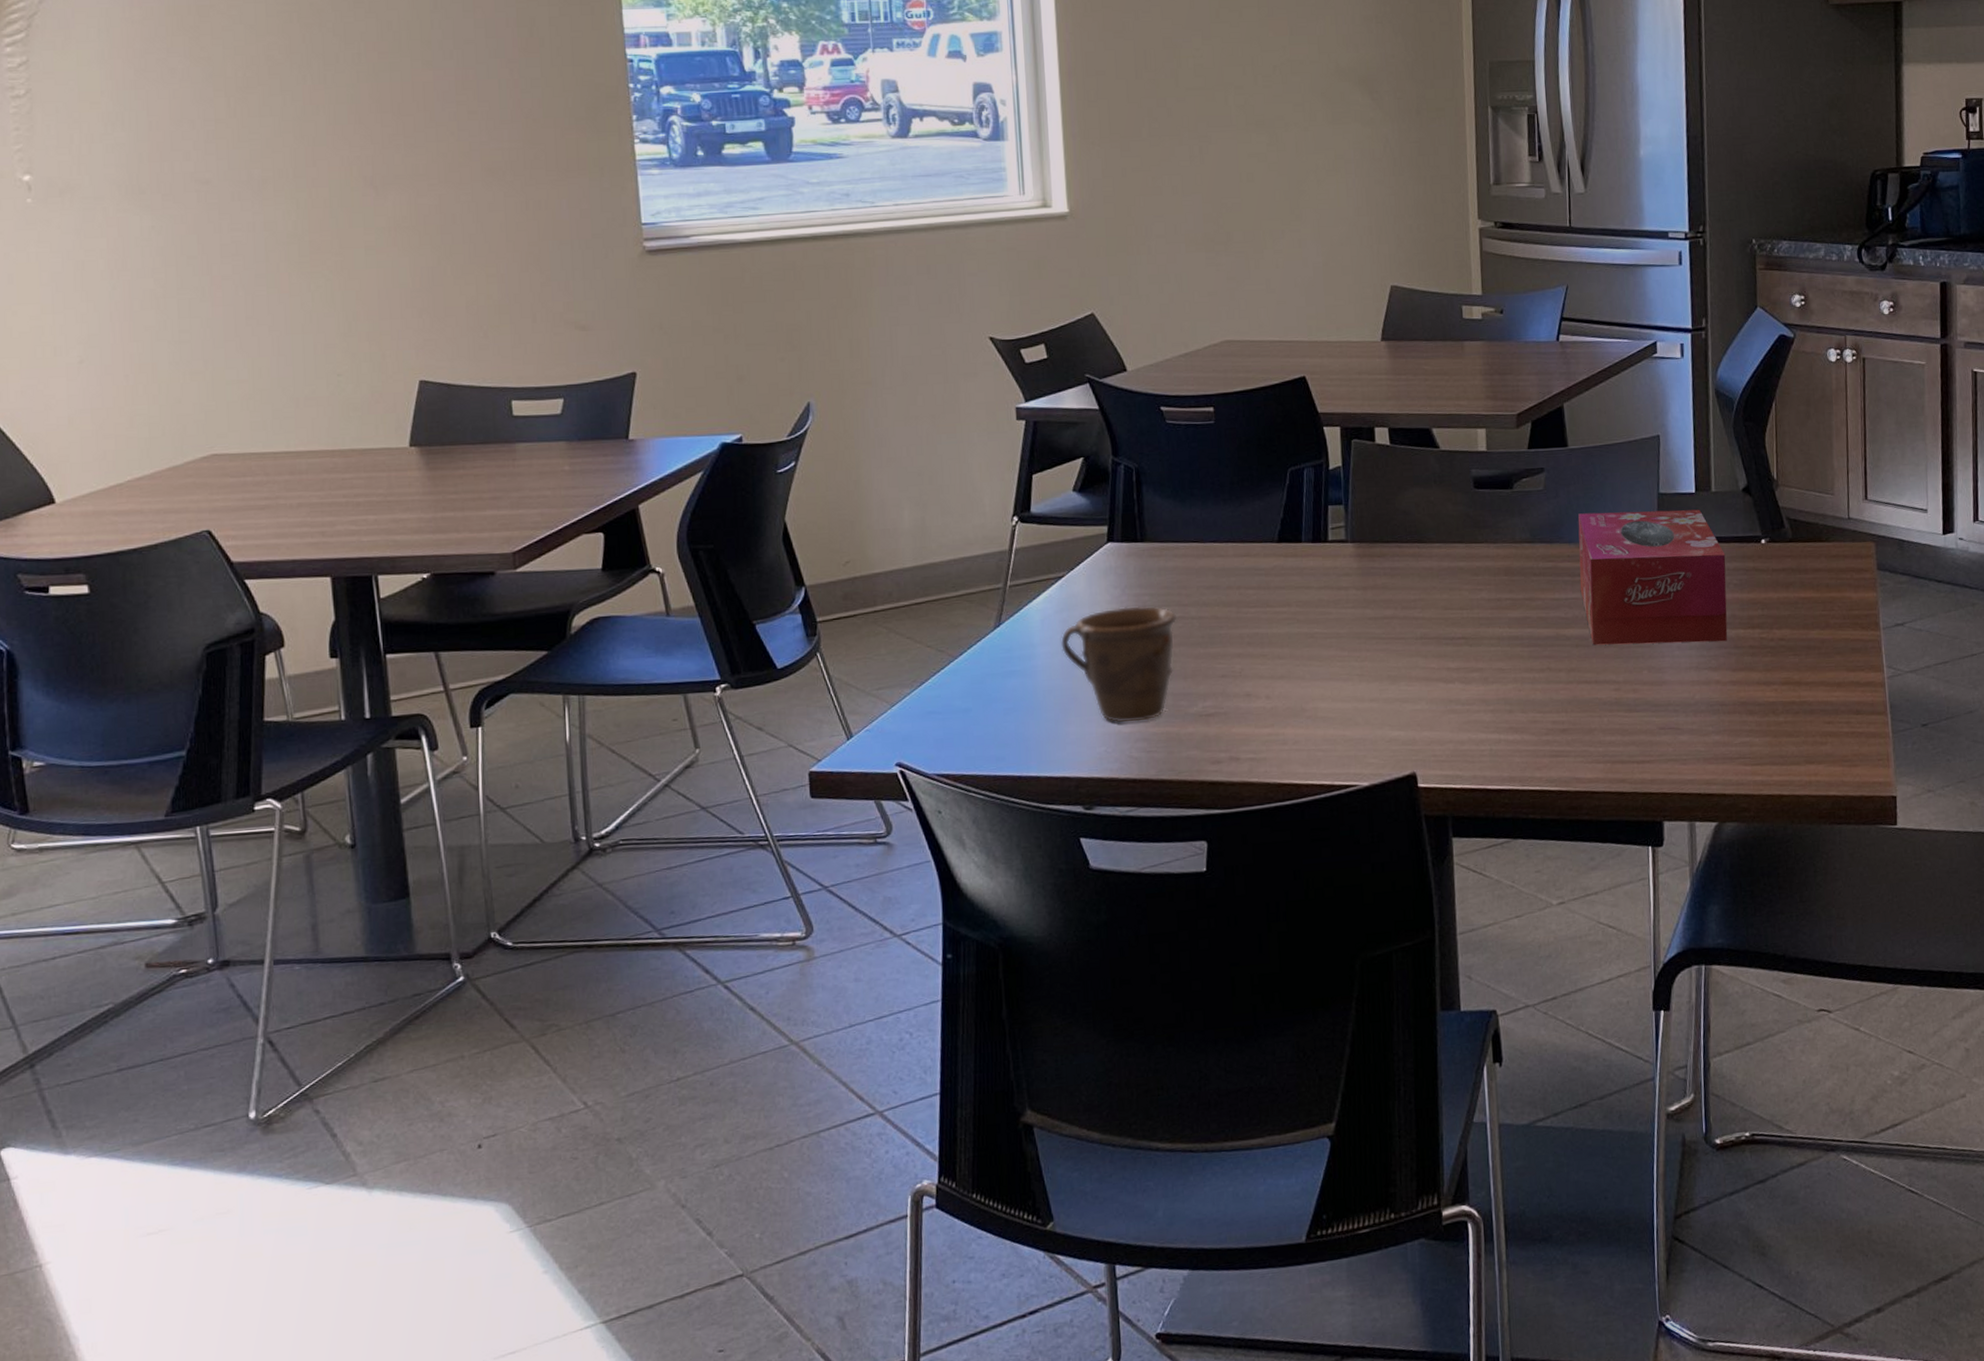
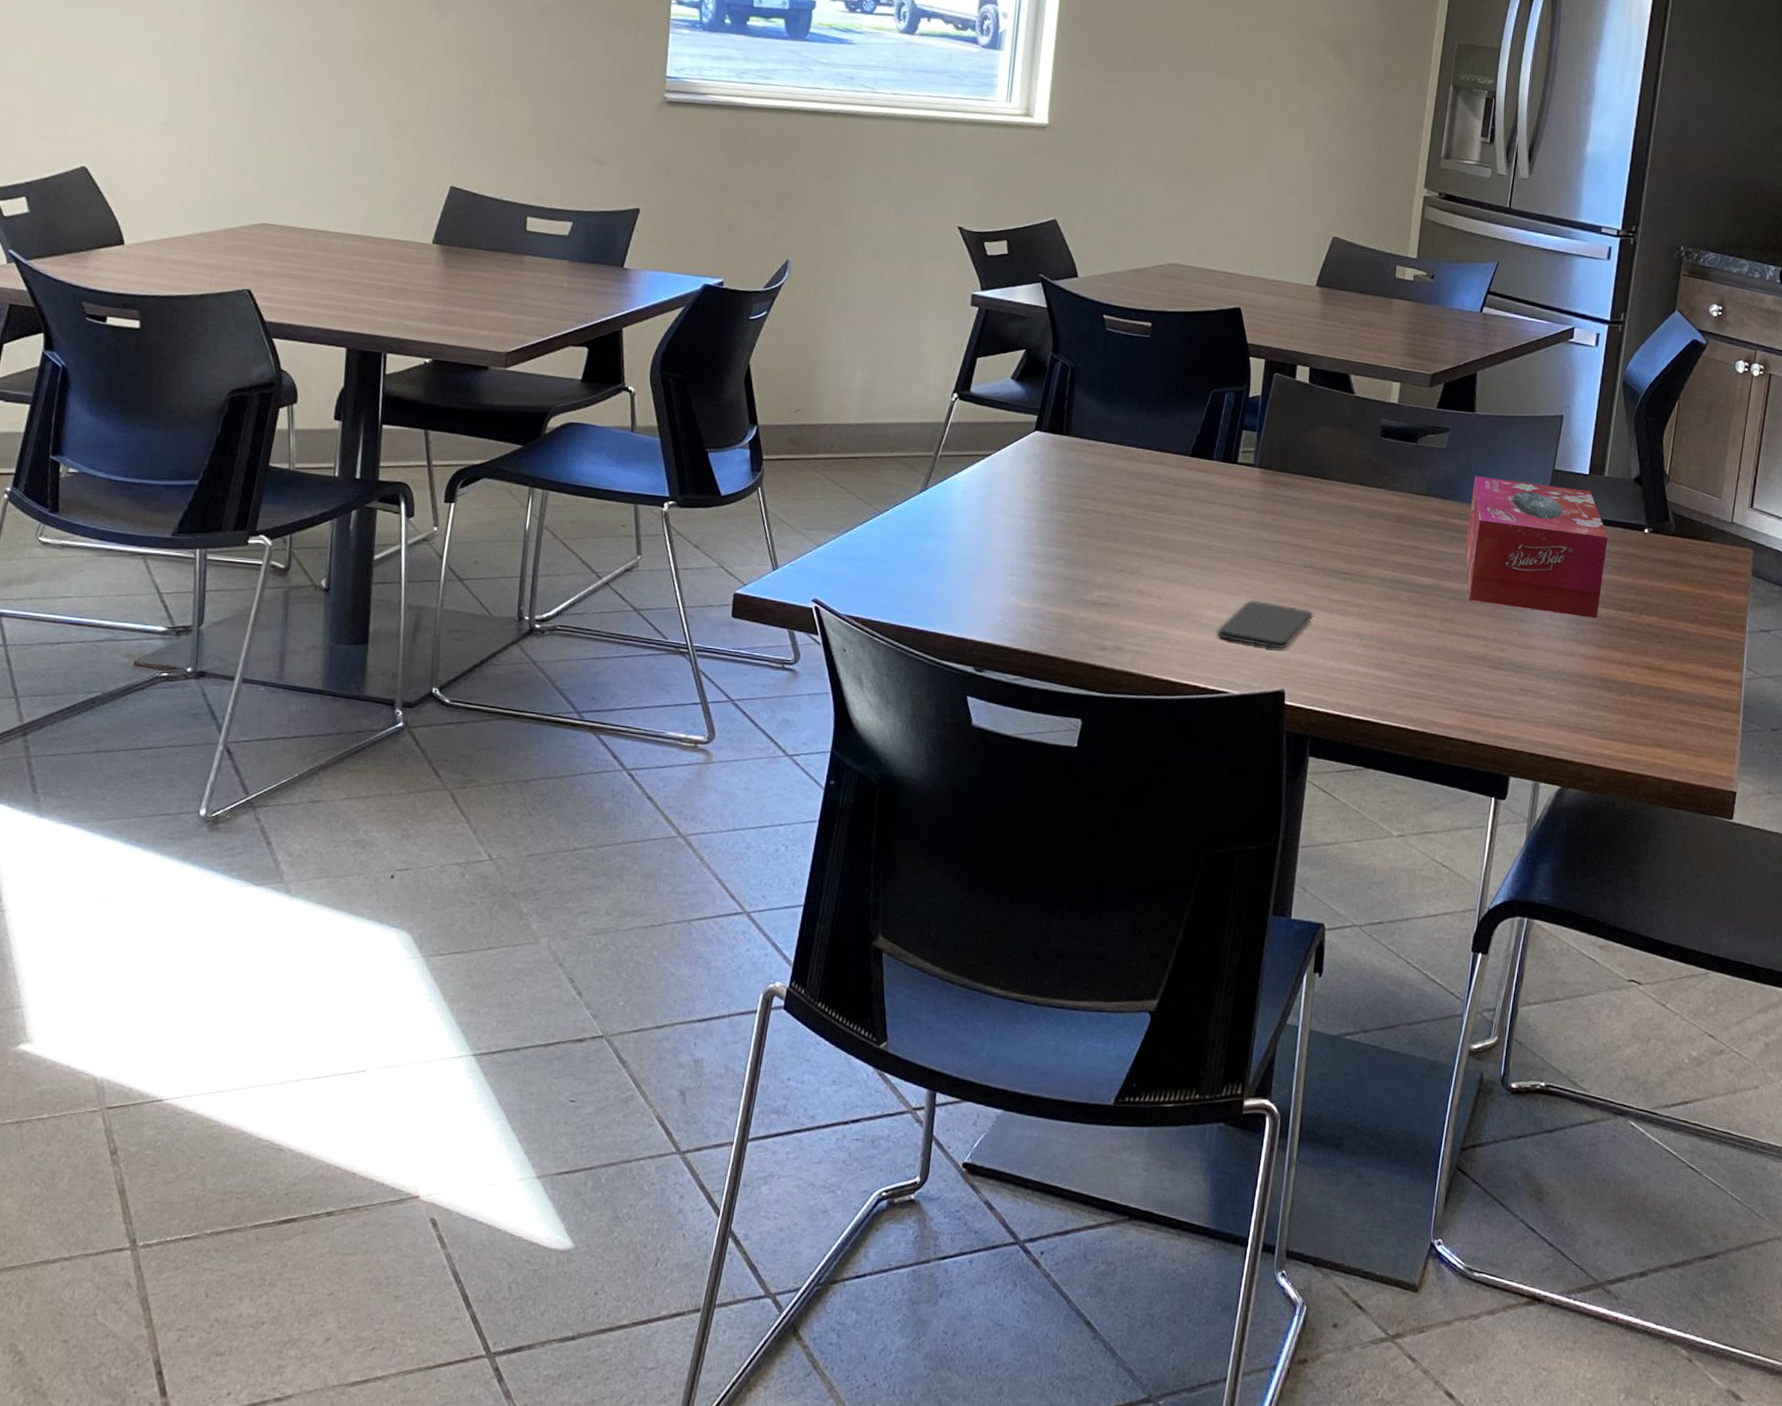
mug: present [1061,606,1178,722] -> none [978,492,1088,600]
smartphone: none [1334,682,1435,731] -> present [1216,599,1314,649]

